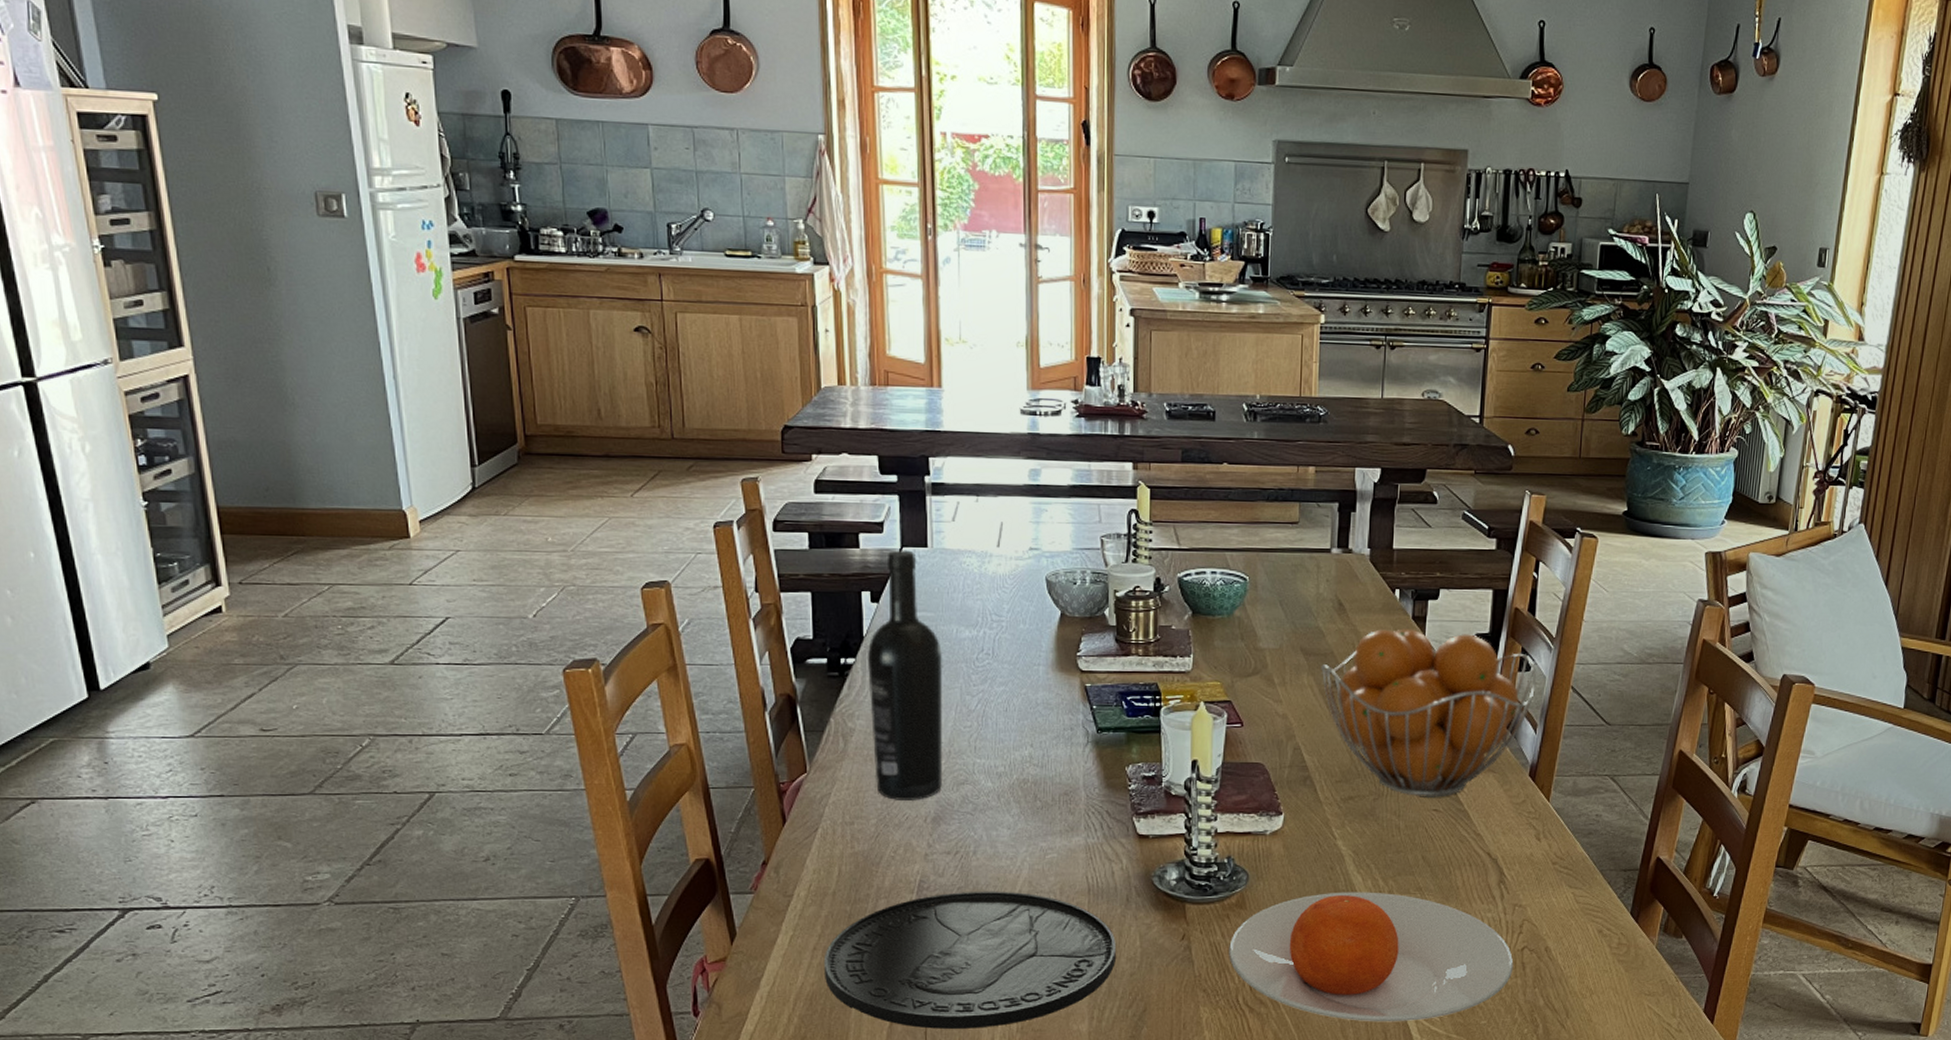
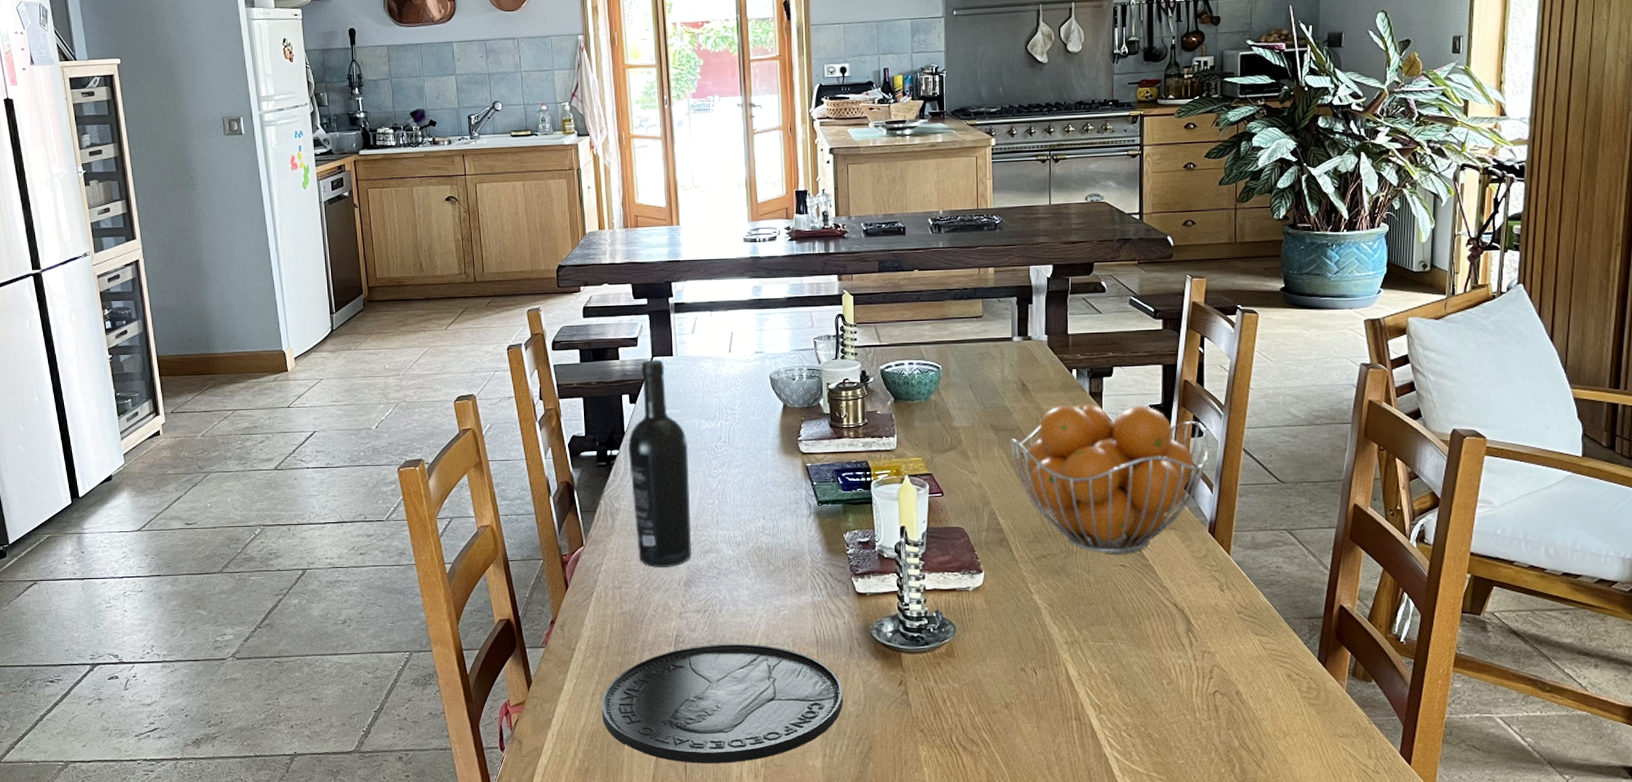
plate: present [1229,892,1514,1022] -> none [941,641,1207,761]

